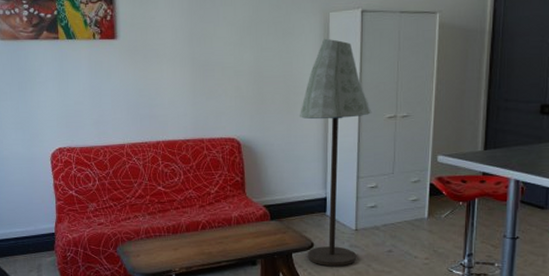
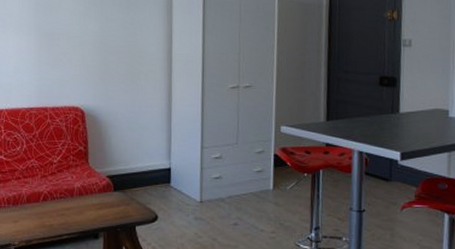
floor lamp: present [300,38,372,267] -> none [144,10,215,241]

